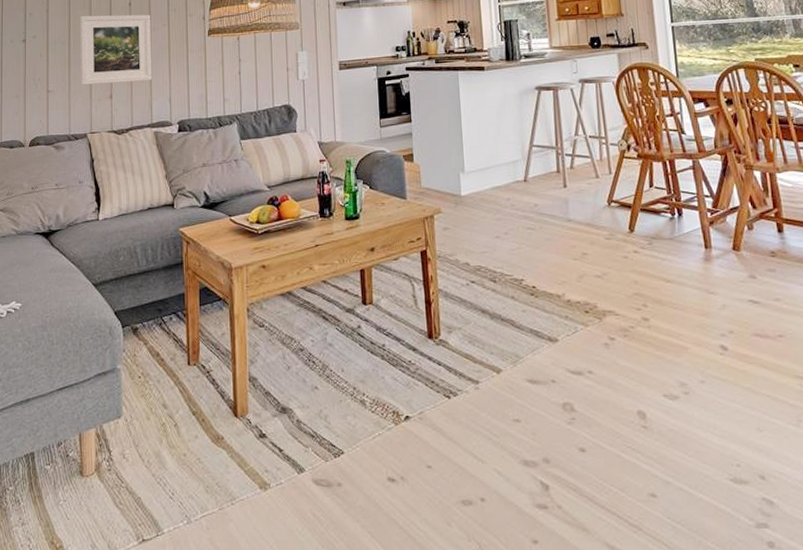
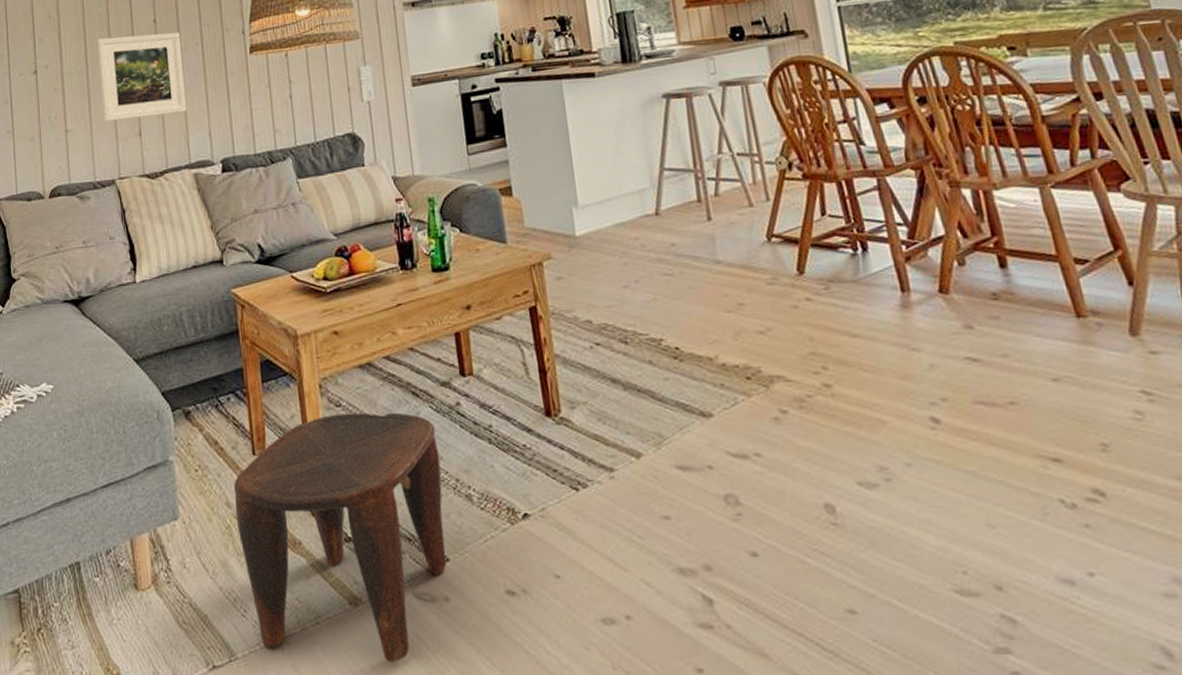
stool: none [170,332,342,536] -> present [234,412,447,663]

